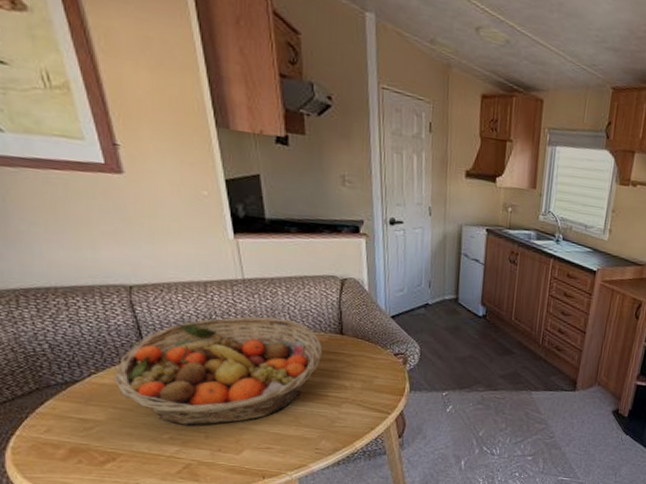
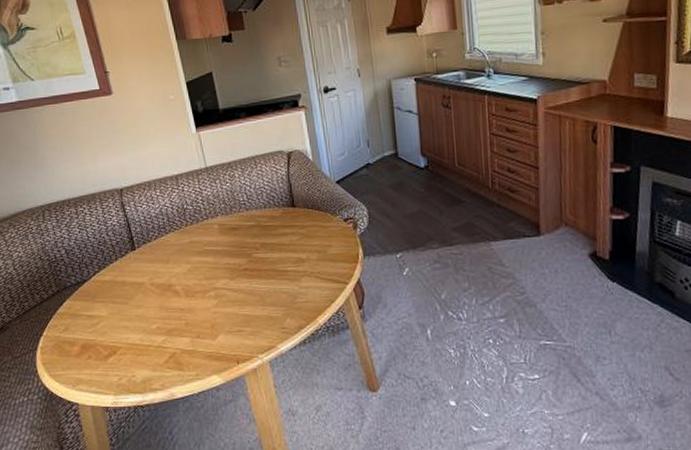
fruit basket: present [113,316,323,426] -> none [112,199,279,314]

